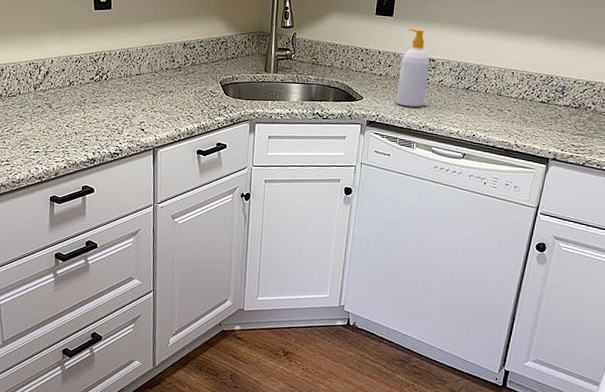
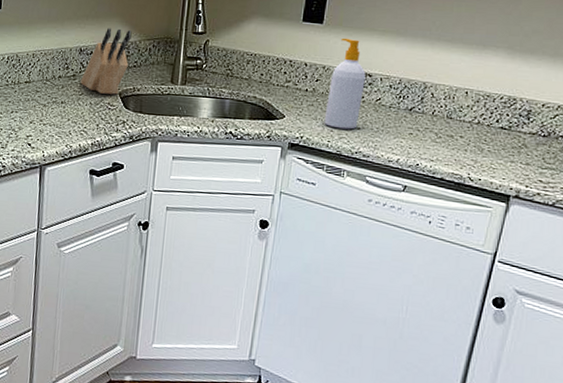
knife block: none [186,24,229,83] -> present [81,28,132,95]

